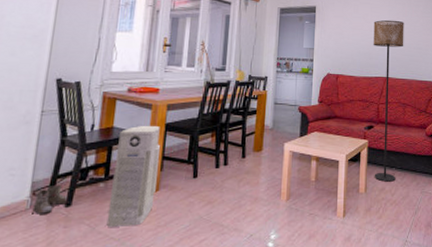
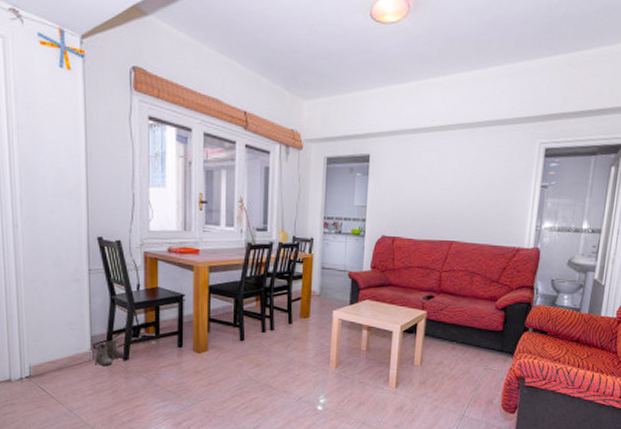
air purifier: present [106,125,161,227] -> none [162,287,206,382]
floor lamp: present [373,20,404,182] -> none [431,170,480,356]

